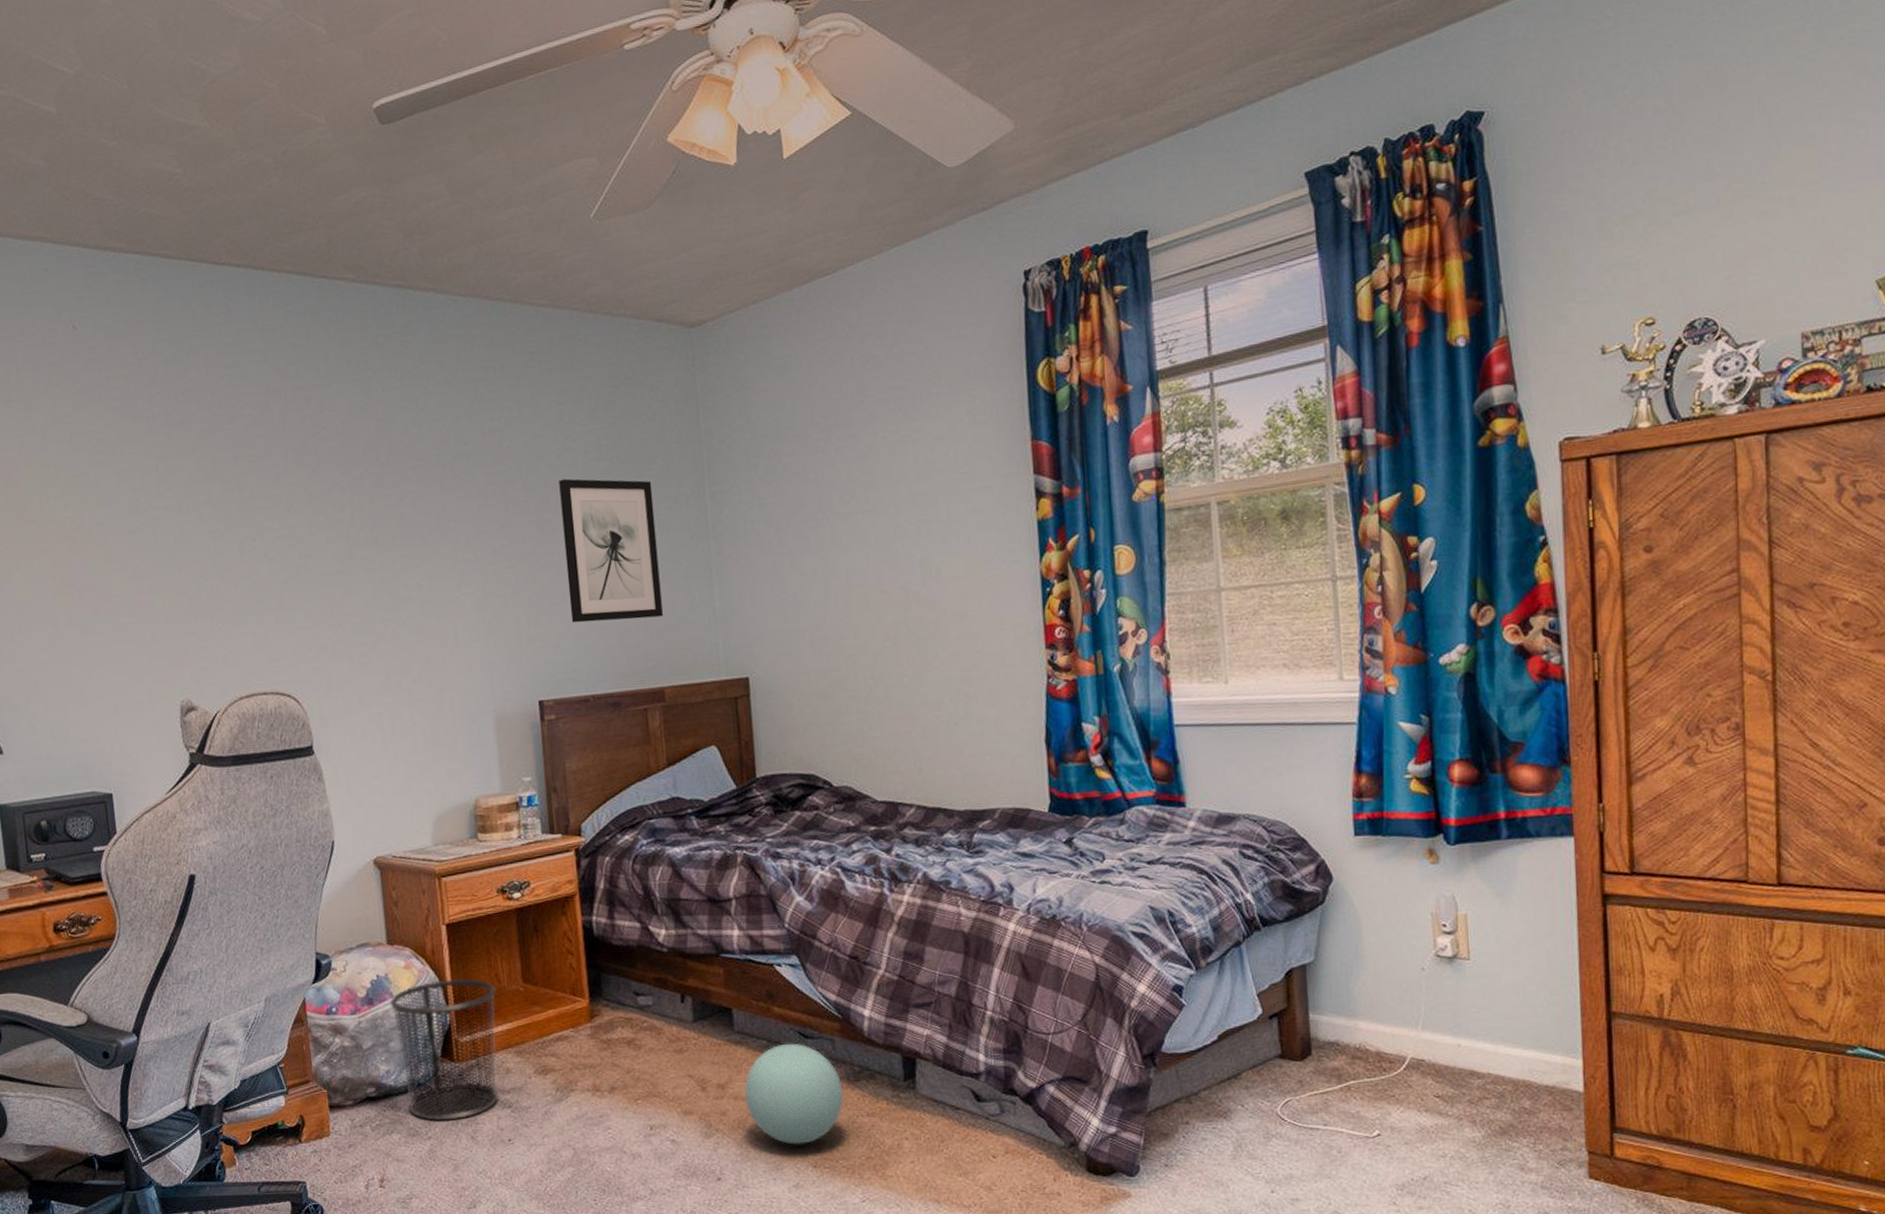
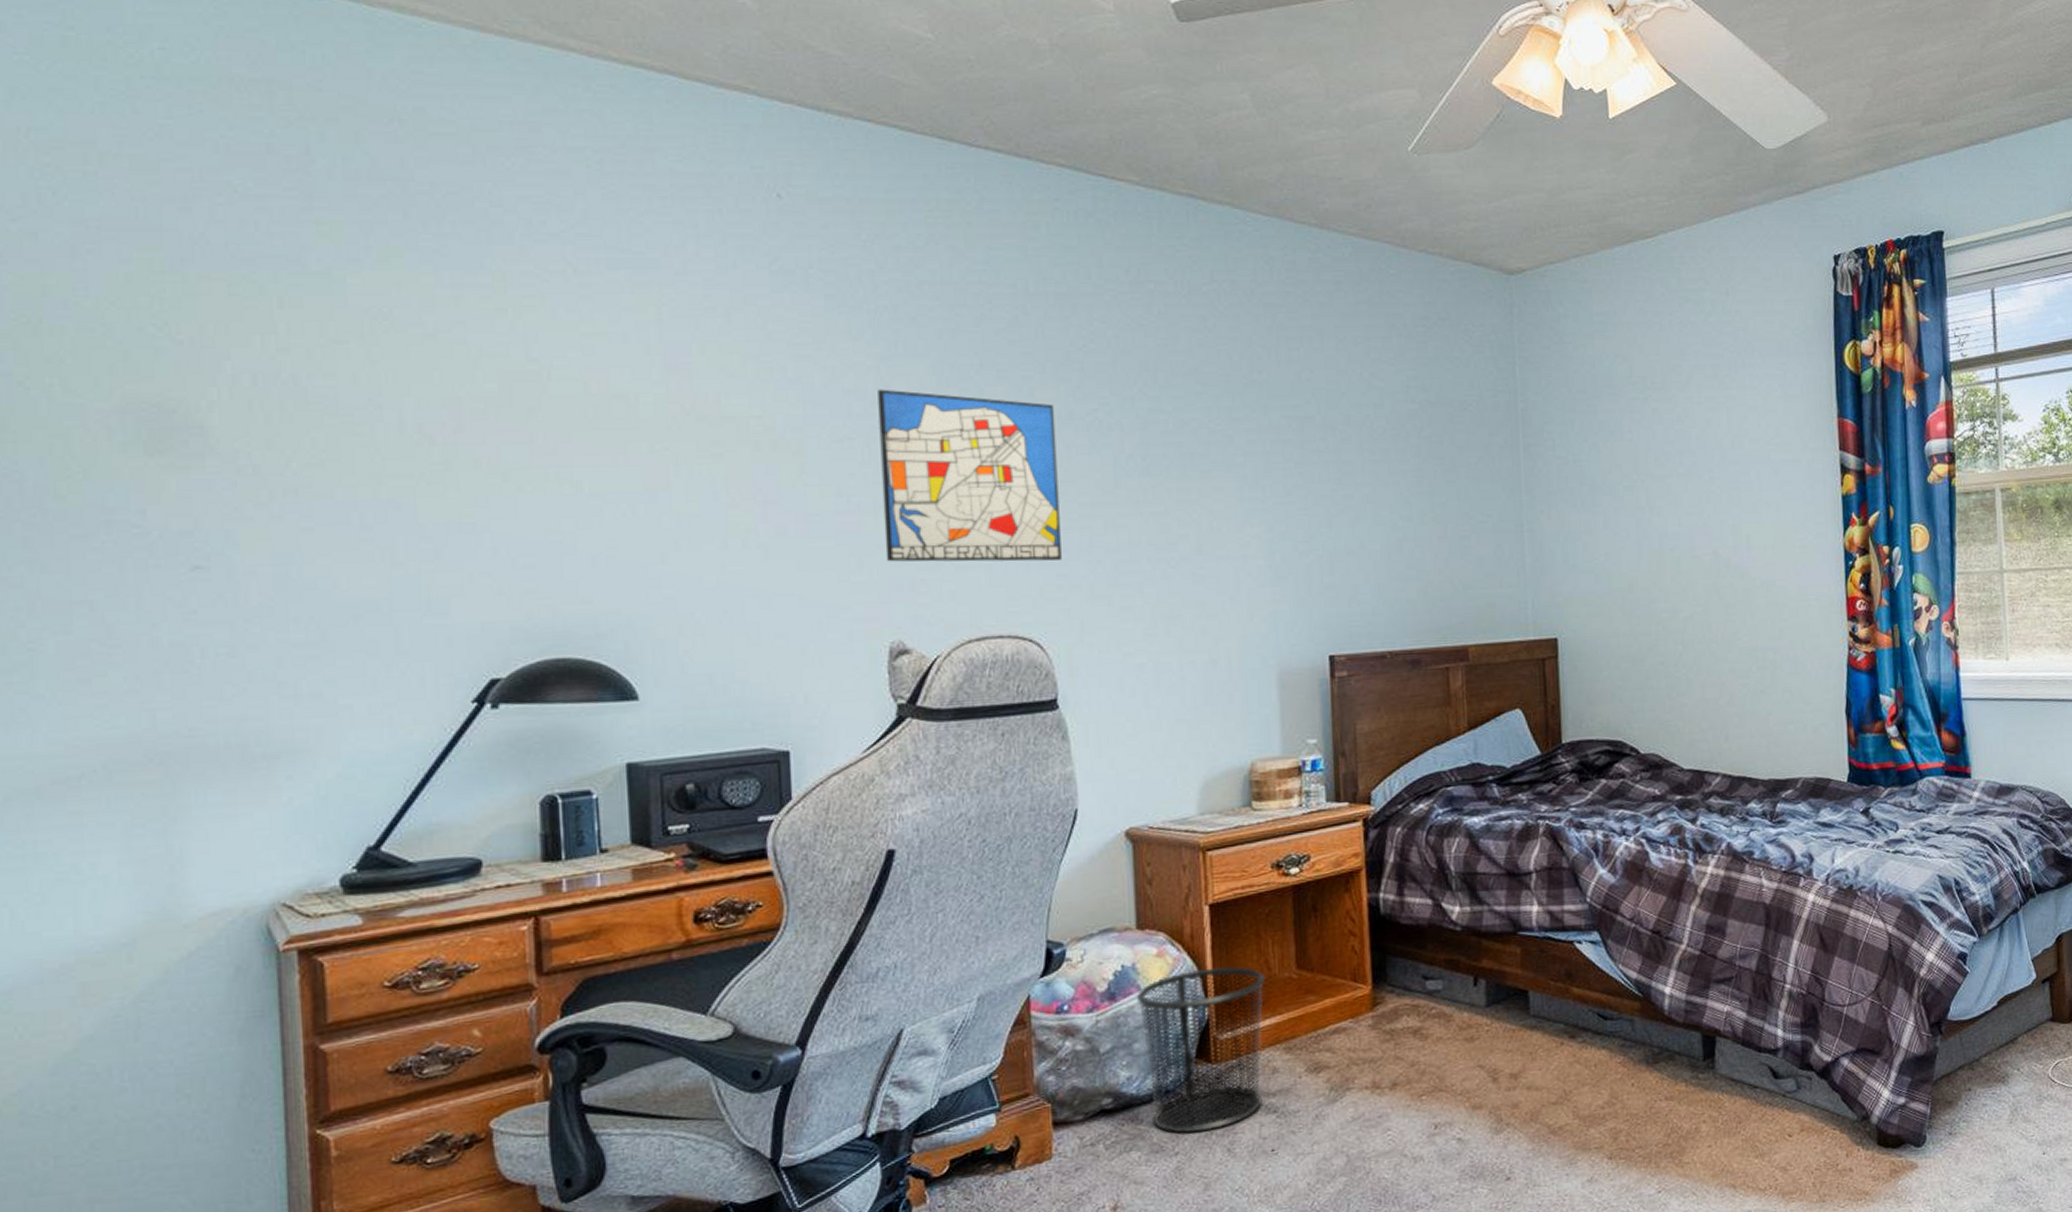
wall art: none [158,485,310,633] -> present [877,389,1062,562]
wall art: present [559,478,663,623] -> none [1362,418,1470,573]
ball: present [744,1043,844,1145] -> none [1538,1025,1642,1136]

